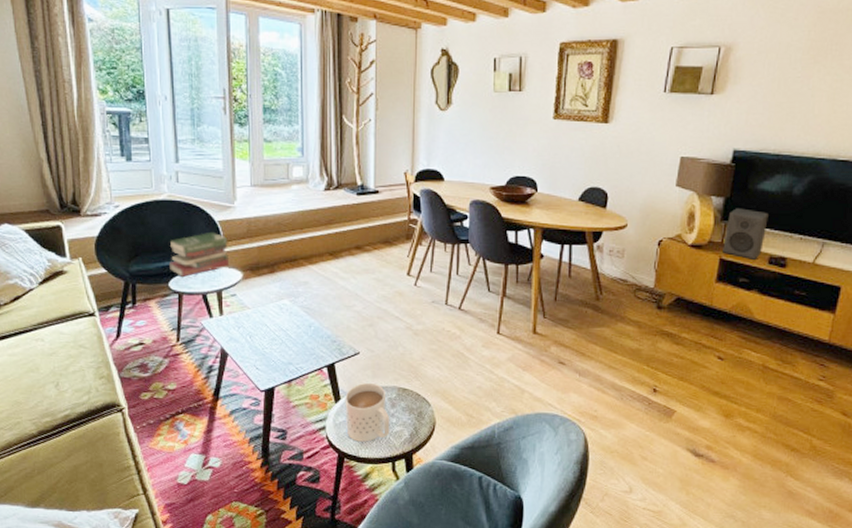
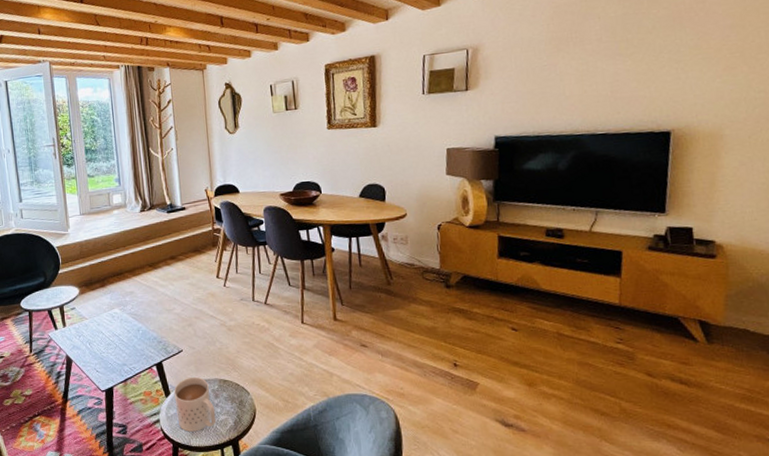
books: present [169,231,229,278] -> none [19,256,67,298]
speaker: present [723,208,769,261] -> none [499,188,539,235]

